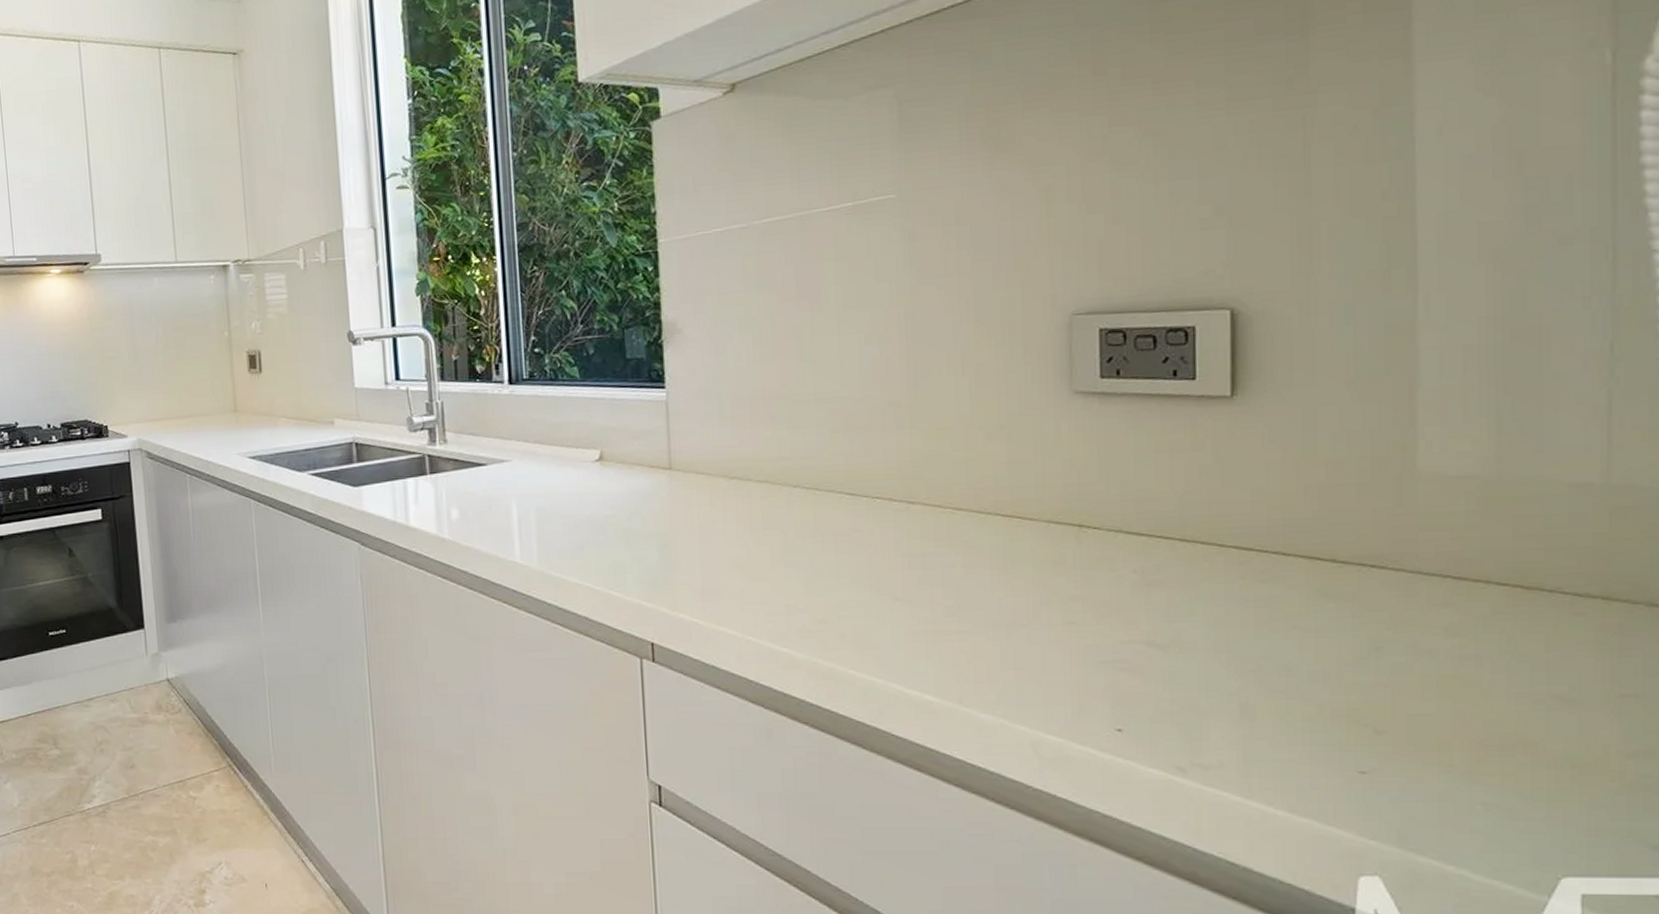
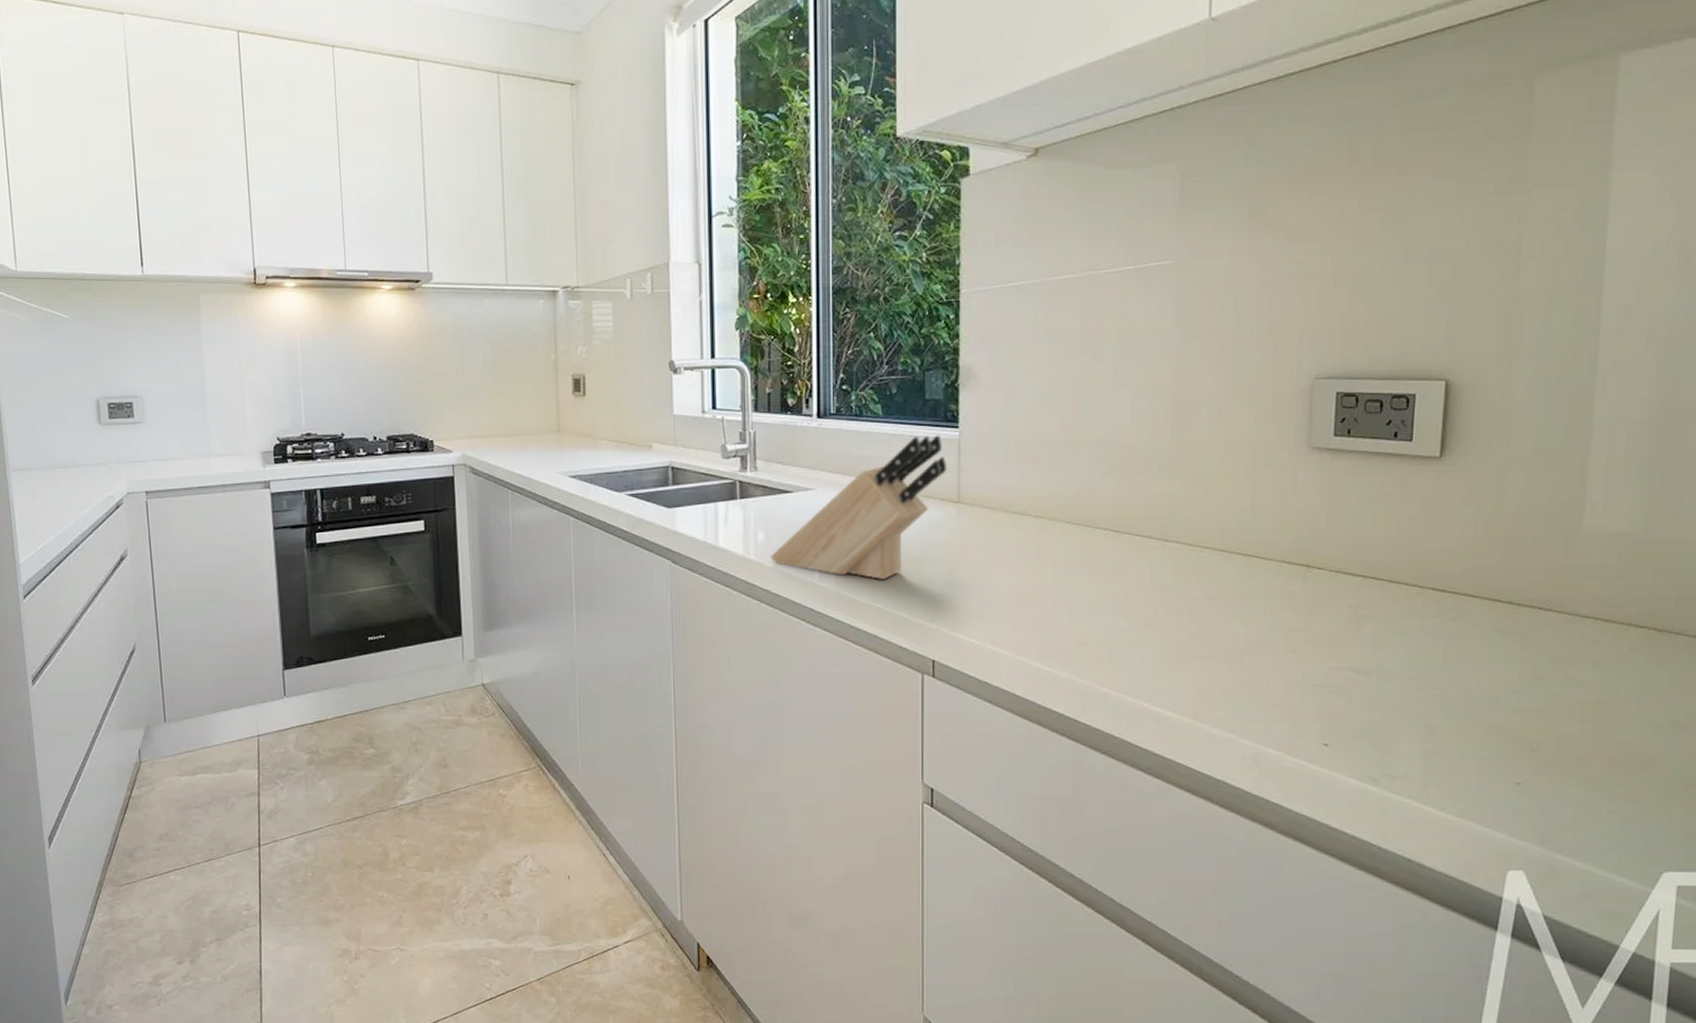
knife block: none [465,397,655,556] -> present [770,435,947,579]

